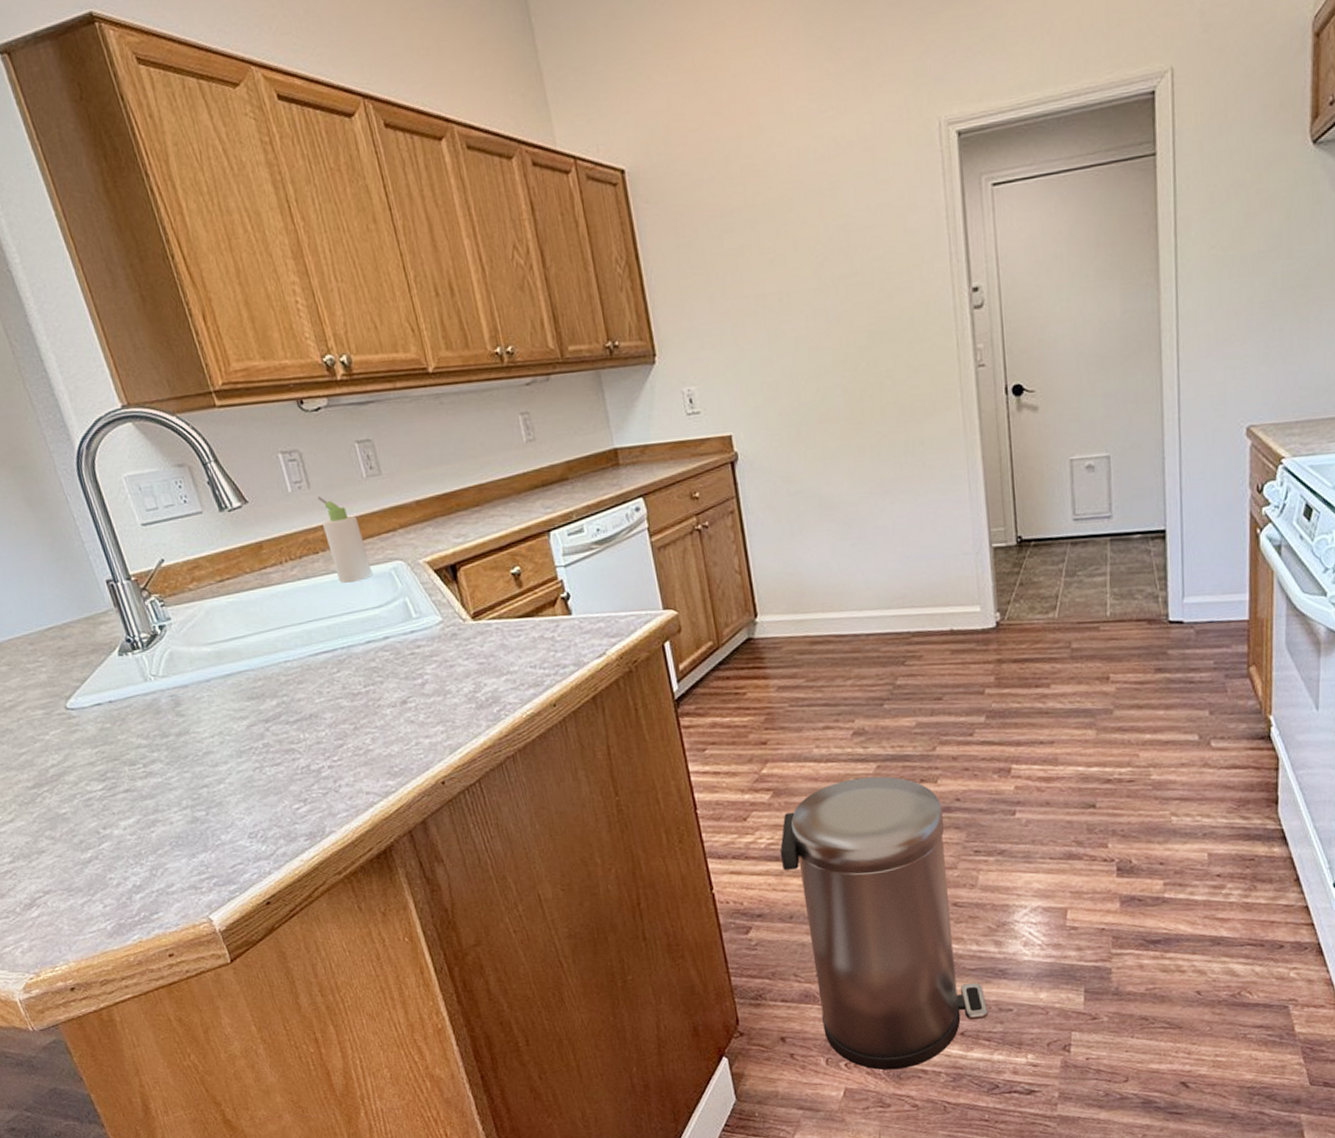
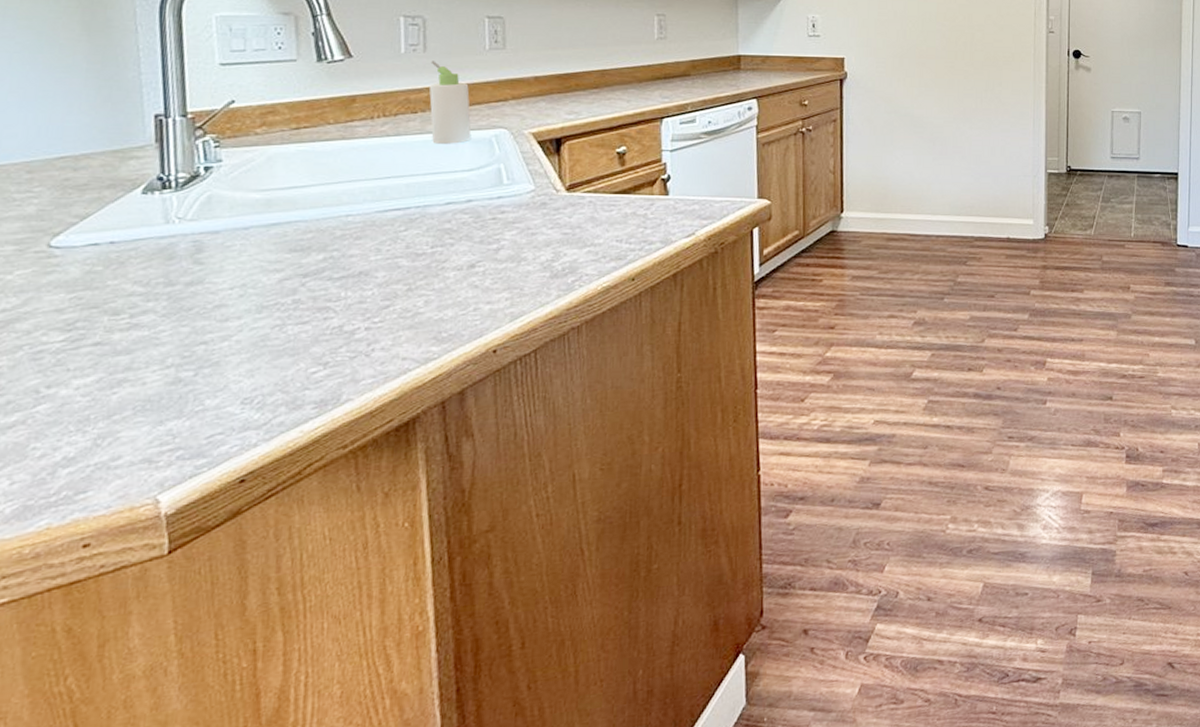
pedal bin: present [779,776,989,1070] -> none [831,364,1006,662]

